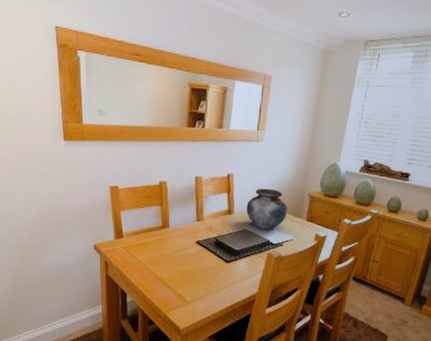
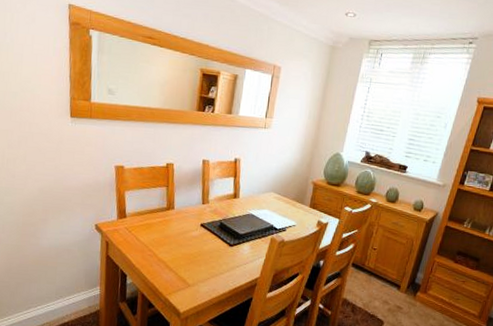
vase: present [246,188,288,230] -> none [251,174,292,215]

